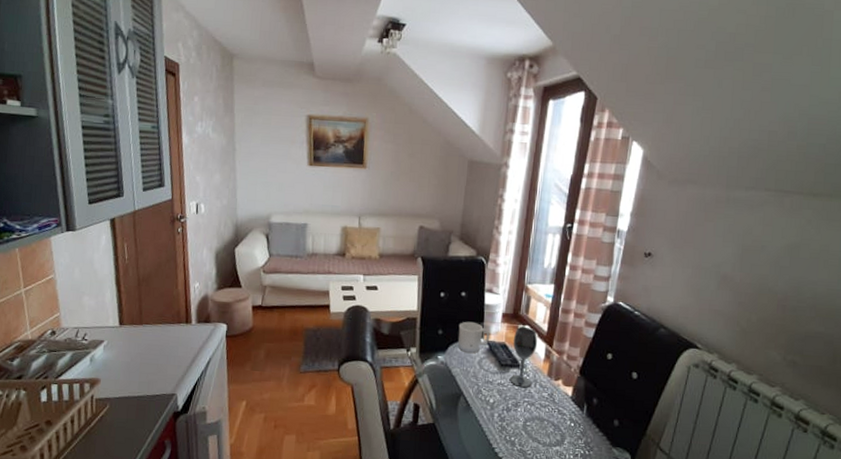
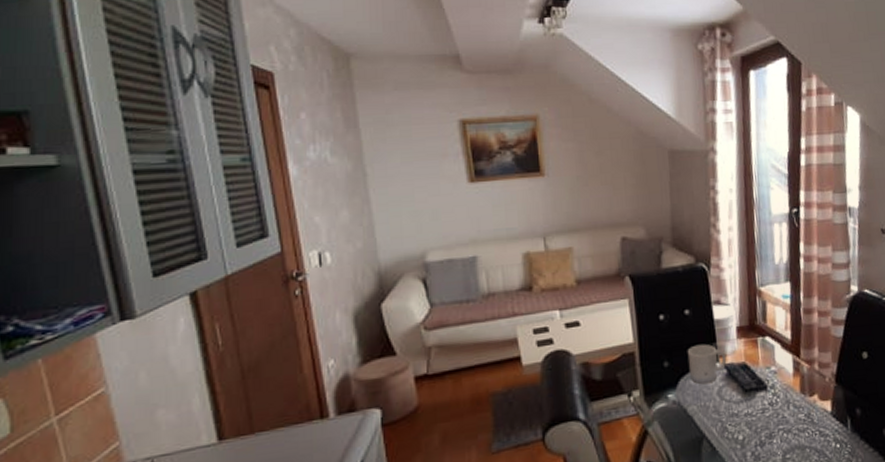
wine glass: present [510,326,538,388] -> none [753,338,784,414]

